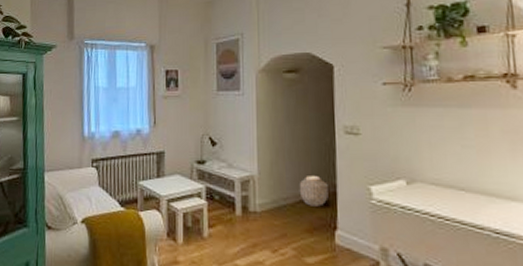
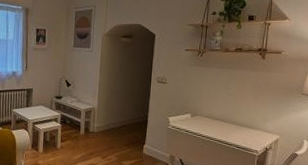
woven basket: present [299,174,329,207] -> none [123,108,143,130]

